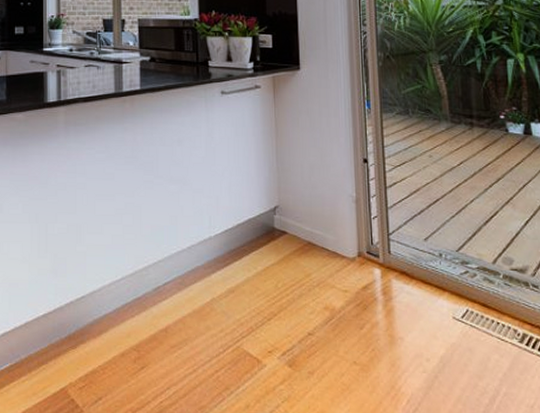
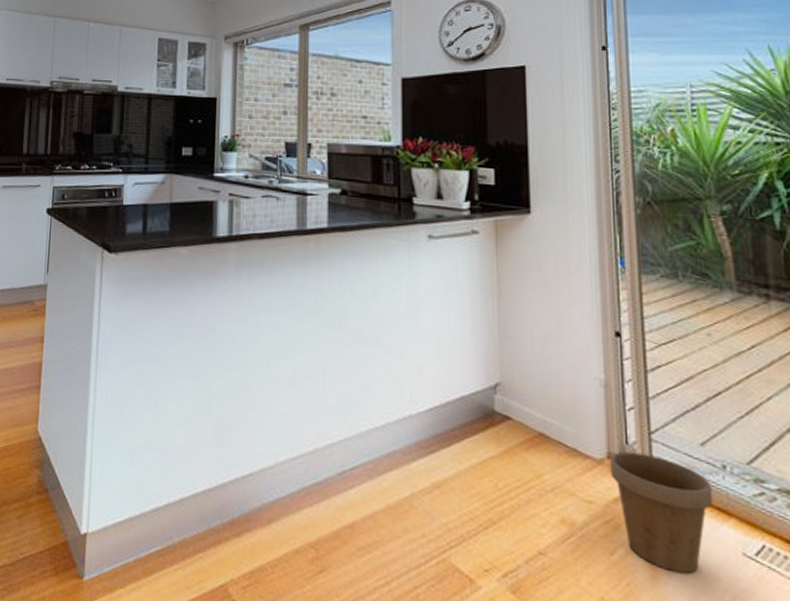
flowerpot: none [360,250,433,338] -> present [610,451,713,575]

